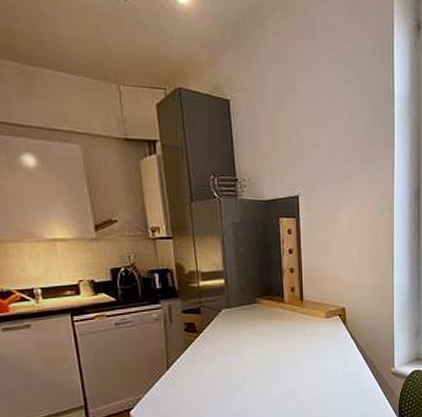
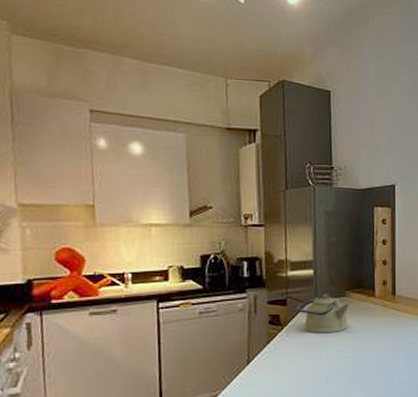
kettle: none [210,301,261,338] -> present [296,293,349,333]

